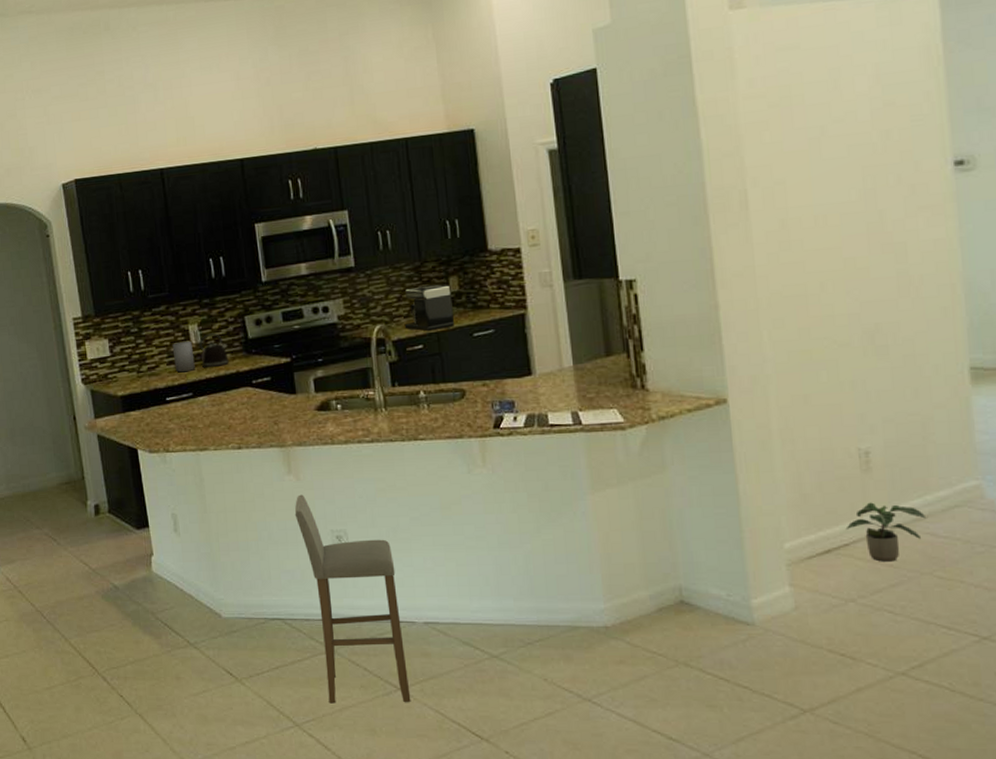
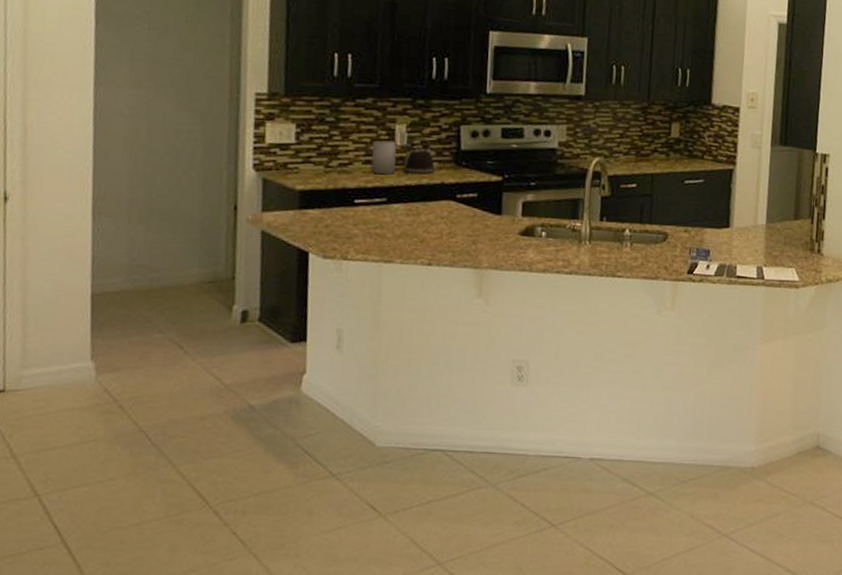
bar stool: present [294,494,411,704] -> none [477,320,571,541]
coffee maker: present [404,284,454,332] -> none [622,126,672,172]

